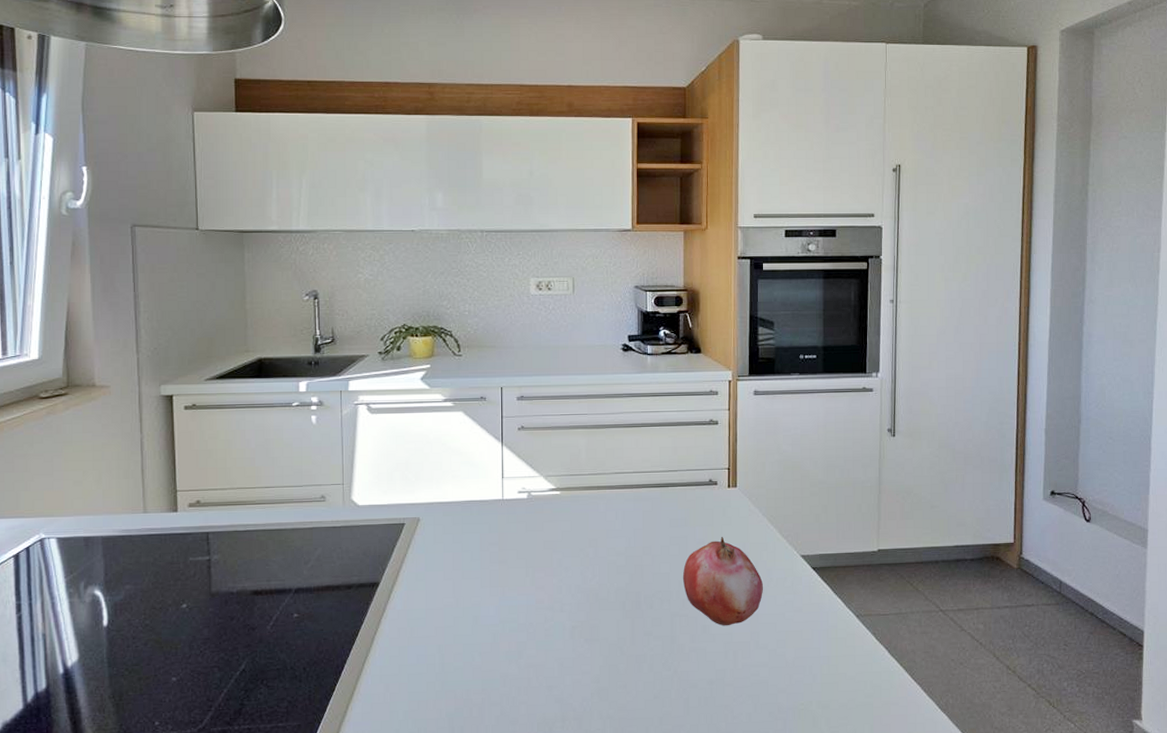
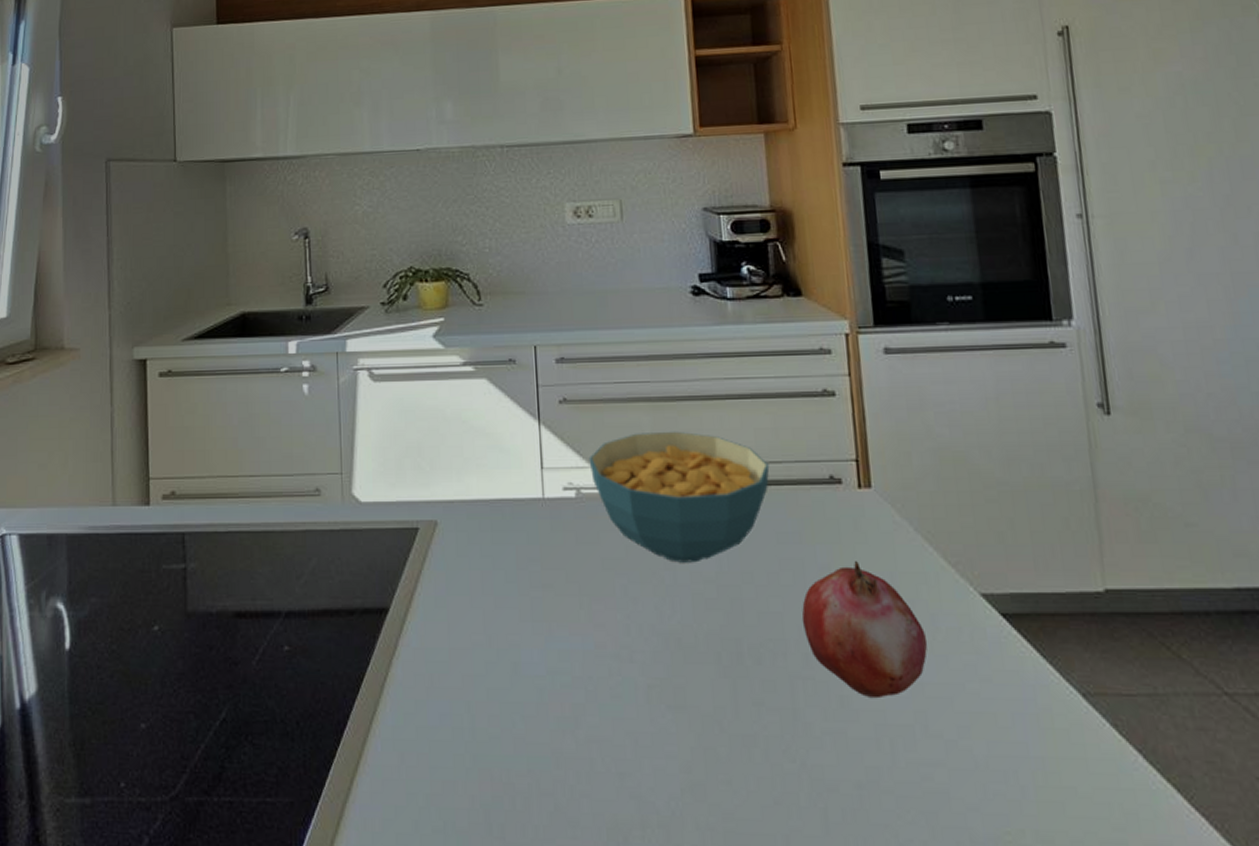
cereal bowl: none [538,449,669,542] -> present [588,431,770,563]

